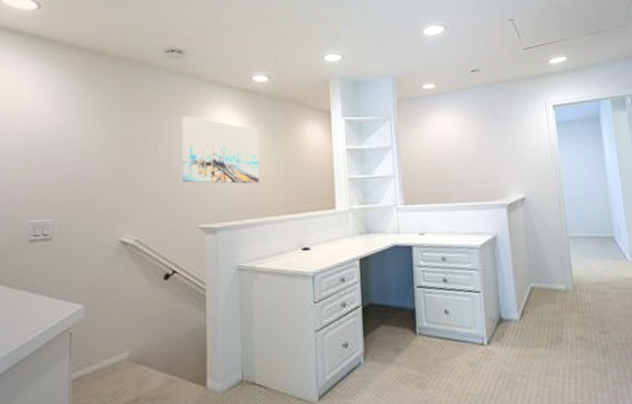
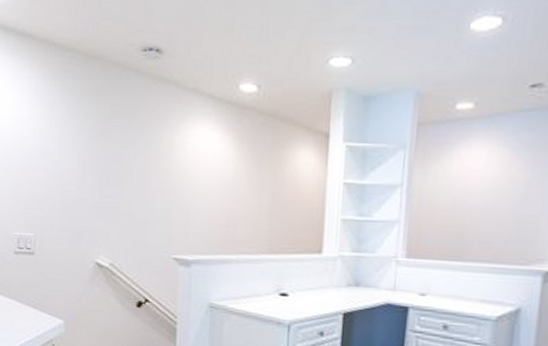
wall art: present [182,116,259,184] -> none [156,131,241,216]

